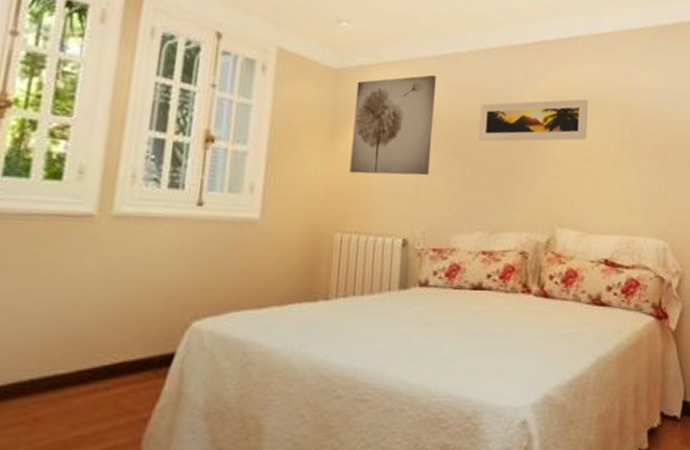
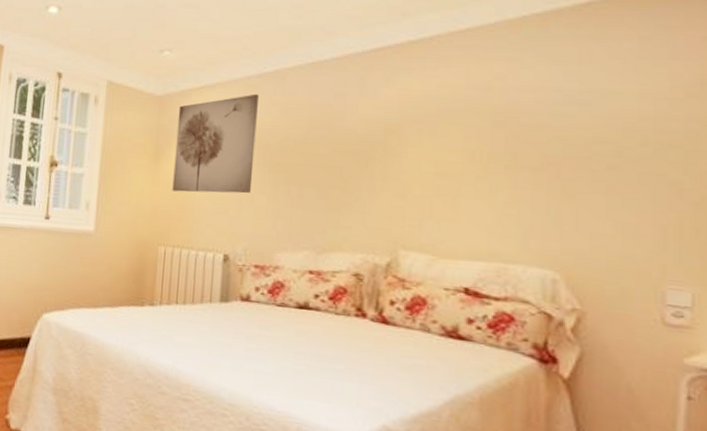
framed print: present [479,98,589,142] -> none [306,106,445,159]

